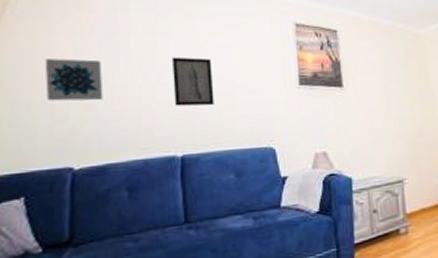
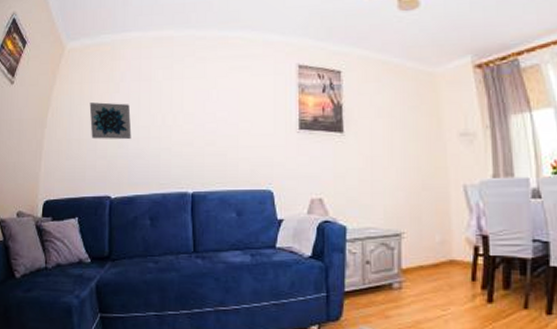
wall art: present [171,57,214,106] -> none [185,100,220,148]

